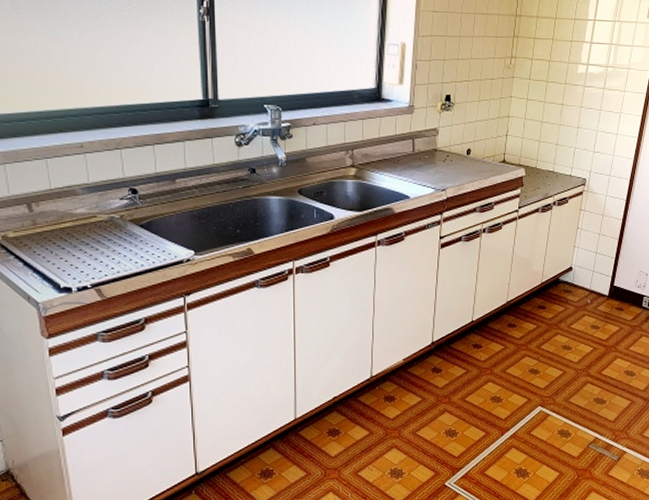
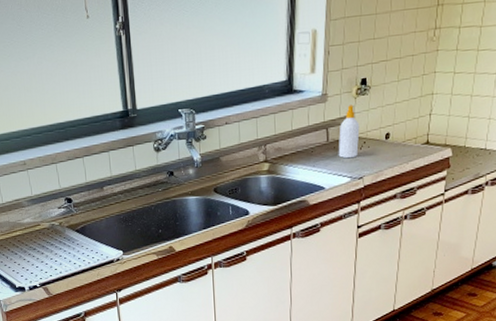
soap bottle: none [423,119,444,170] -> present [338,105,360,159]

